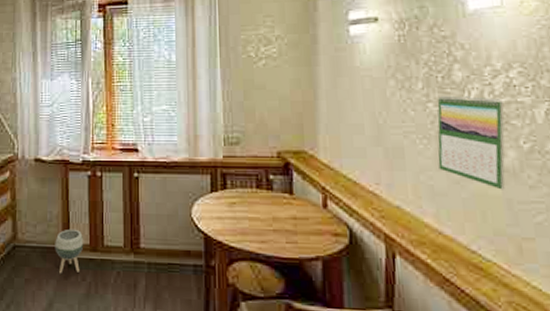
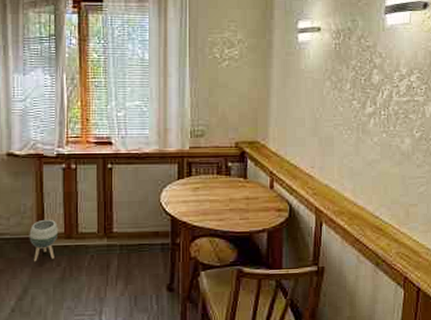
calendar: present [437,95,505,190] -> none [357,94,405,169]

